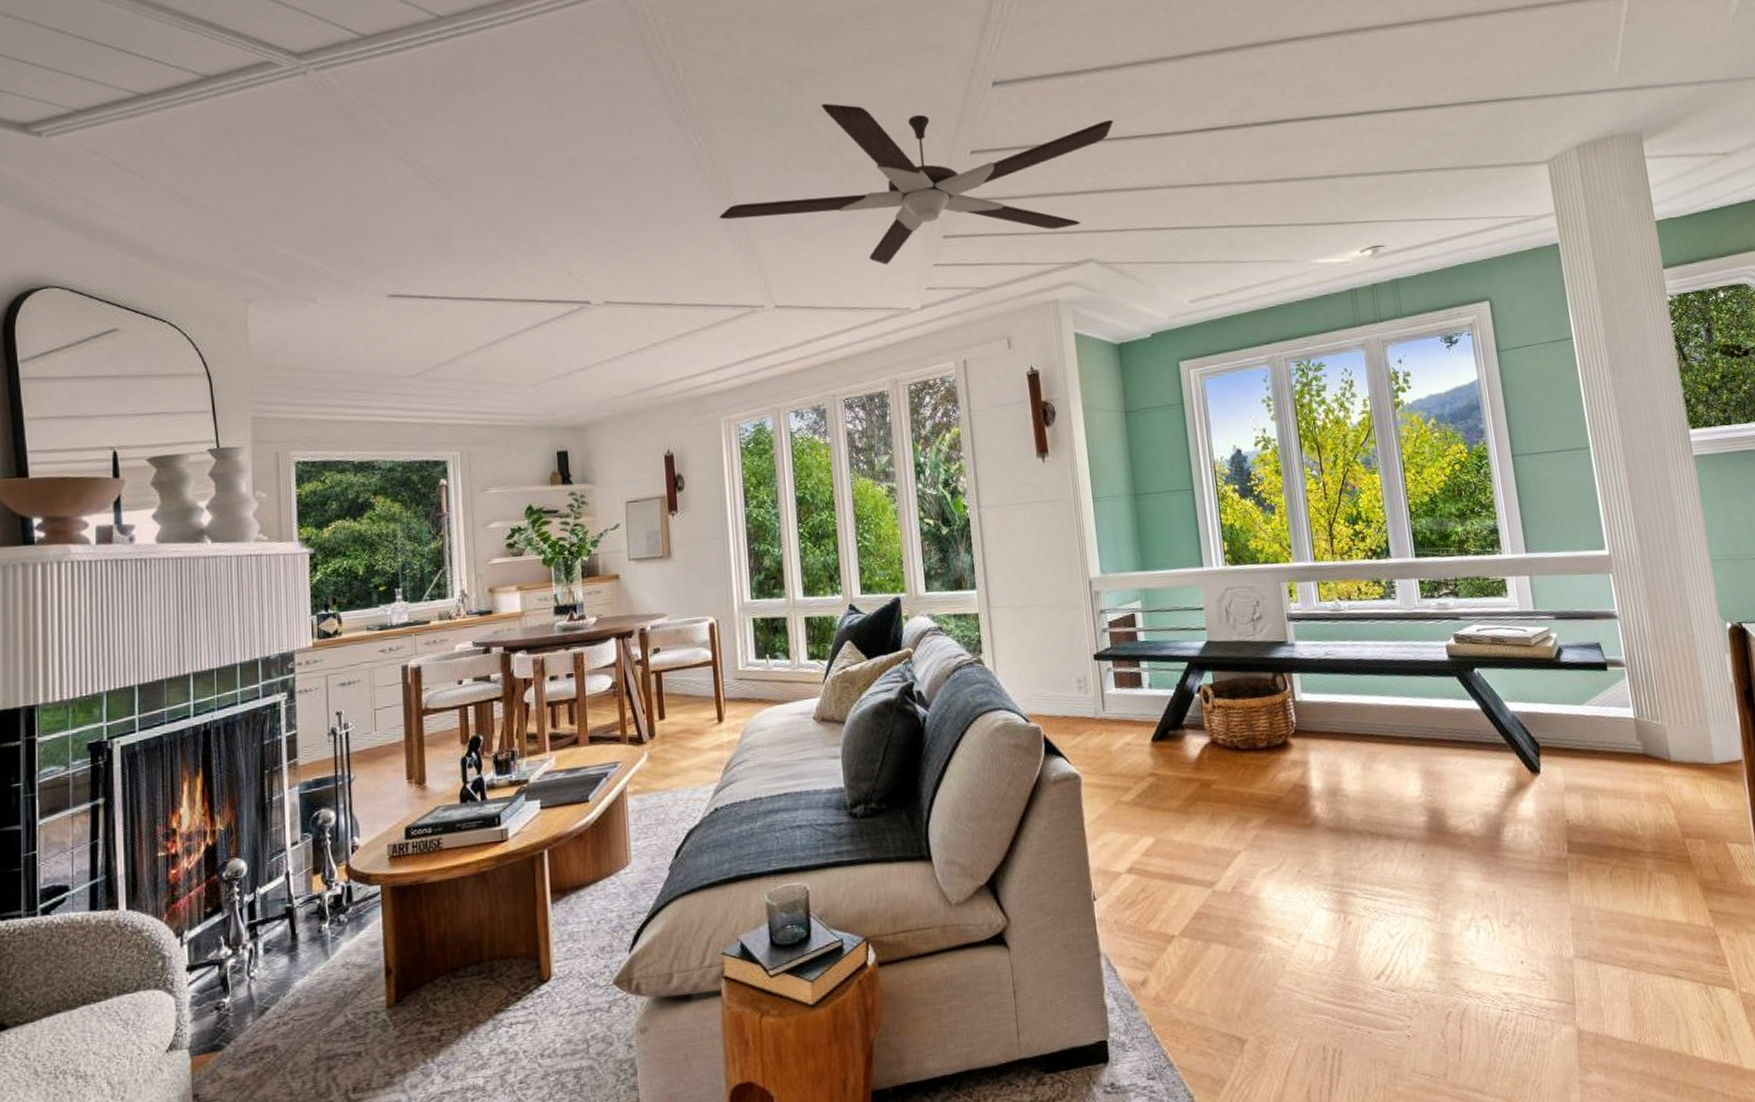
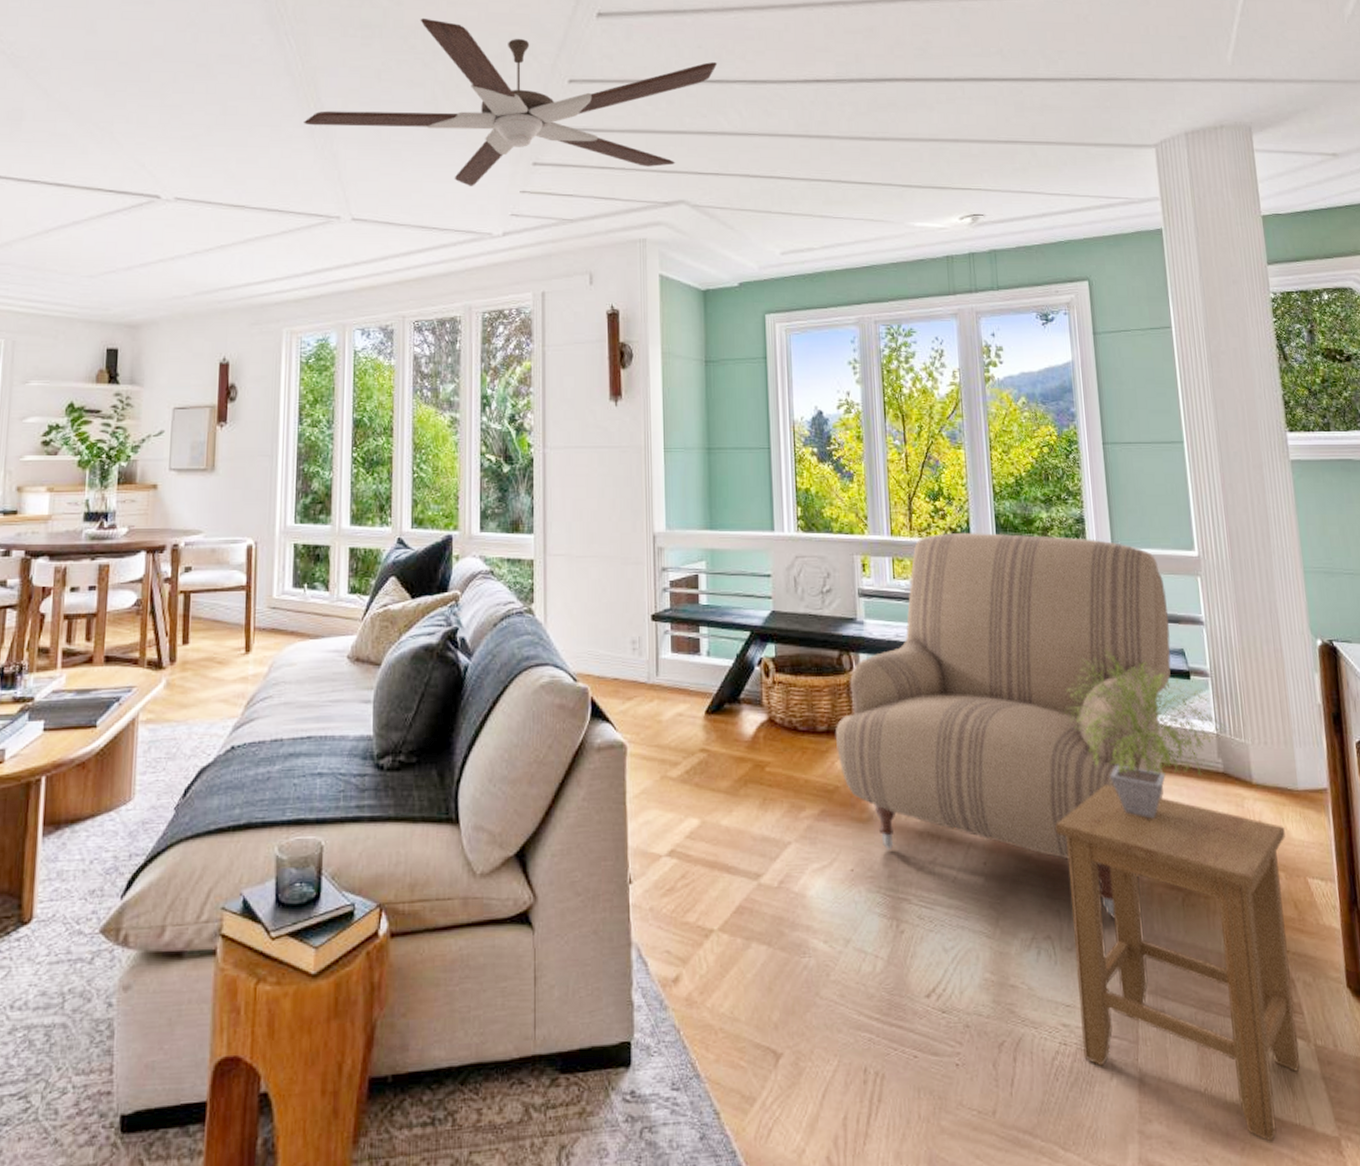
chair: none [1274,547,1589,895] -> present [835,533,1171,919]
stool: none [1487,774,1727,1082] -> present [1055,785,1301,1142]
potted plant: none [1489,646,1643,802] -> present [1064,646,1226,819]

